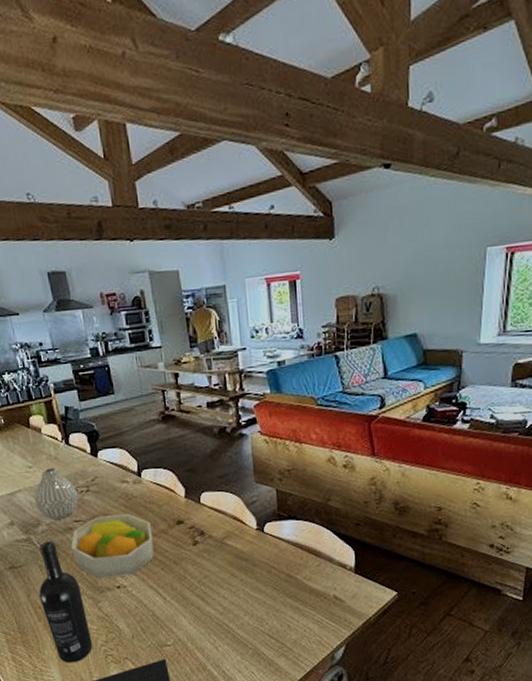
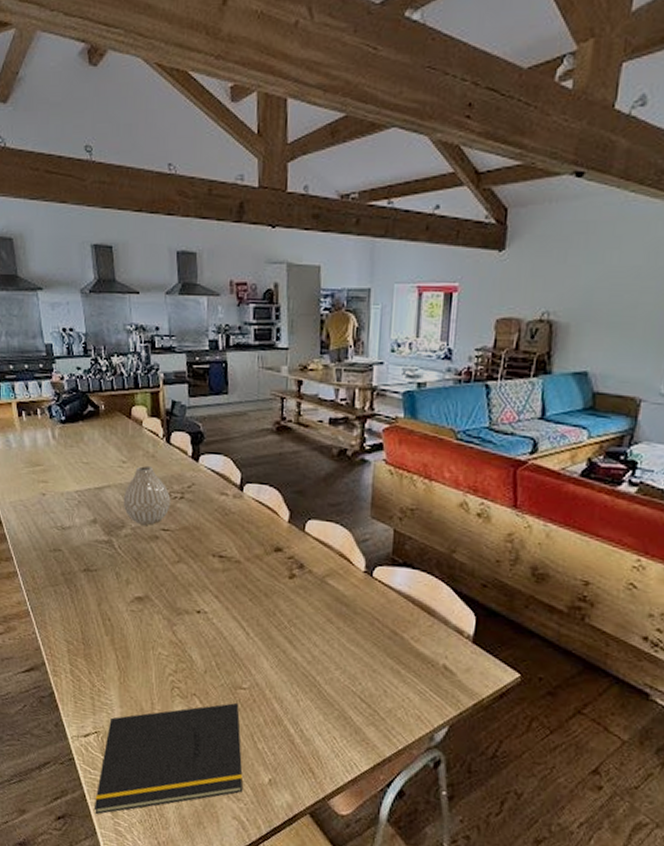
wine bottle: present [39,541,93,663] -> none [111,547,160,689]
fruit bowl: present [70,513,154,579] -> none [153,528,245,601]

